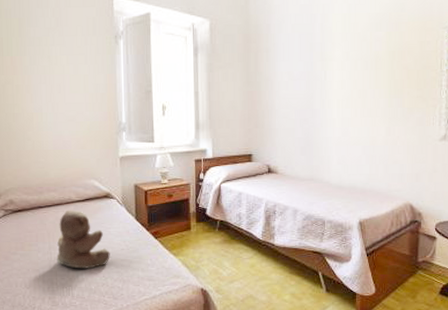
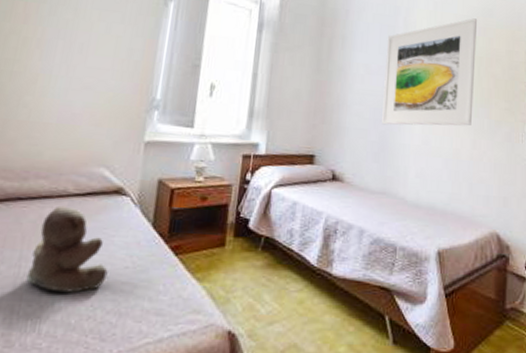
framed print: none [306,15,390,123] -> present [382,18,478,126]

